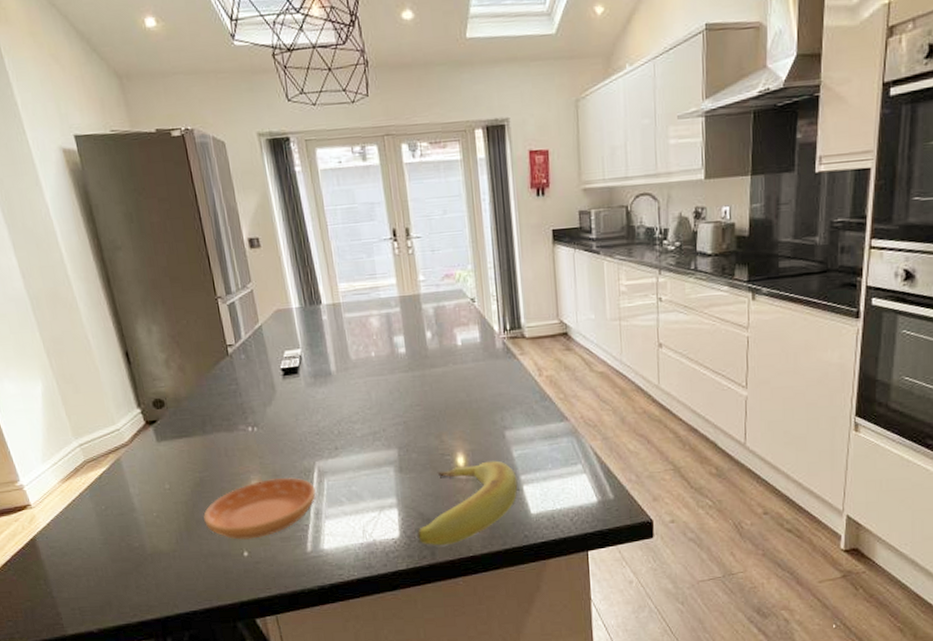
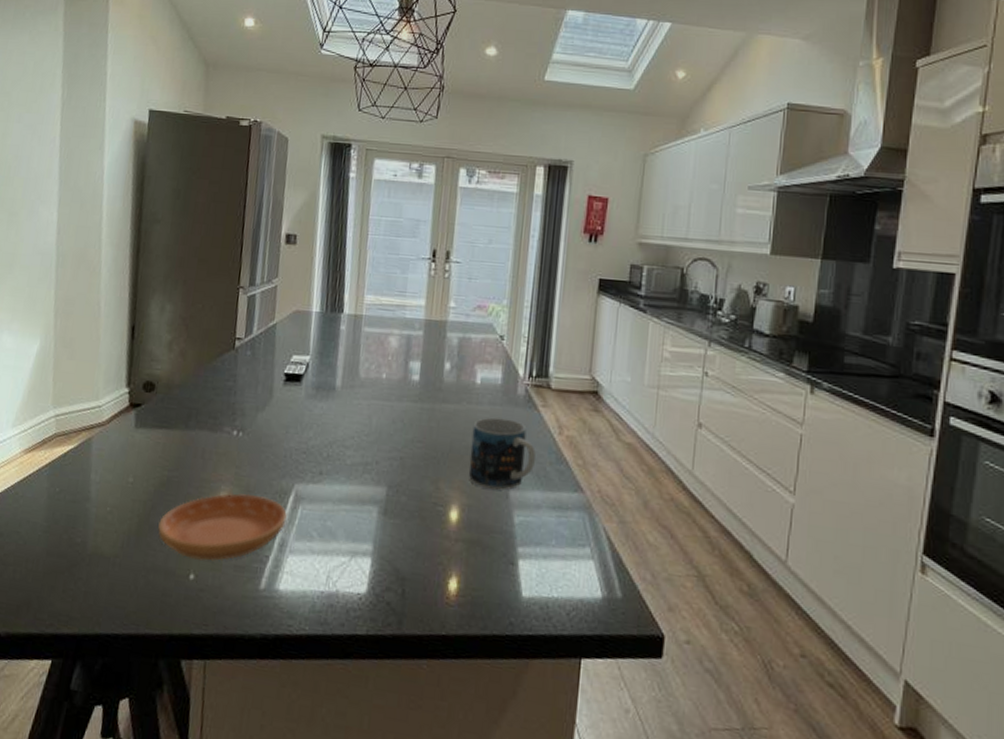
banana: present [417,460,518,546] -> none [386,520,514,616]
mug: none [462,371,522,434] -> present [468,417,536,491]

